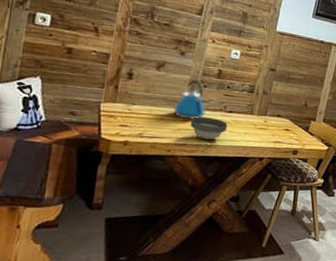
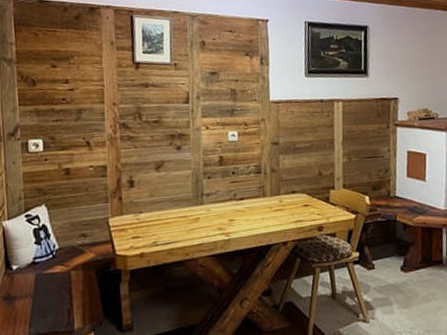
kettle: present [173,80,206,120] -> none [182,173,216,218]
bowl: present [190,116,228,140] -> none [202,209,242,235]

